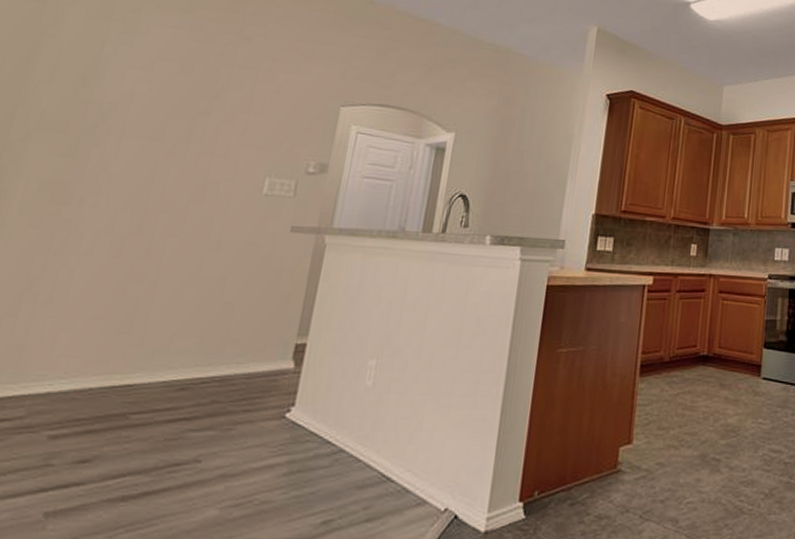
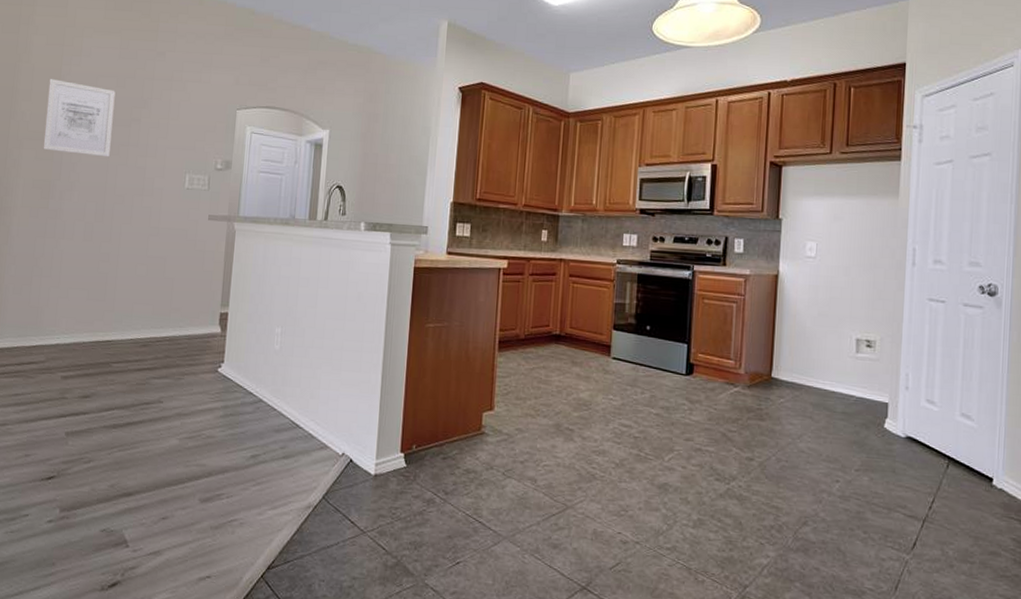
wall art: none [62,59,179,156] -> present [43,79,116,157]

